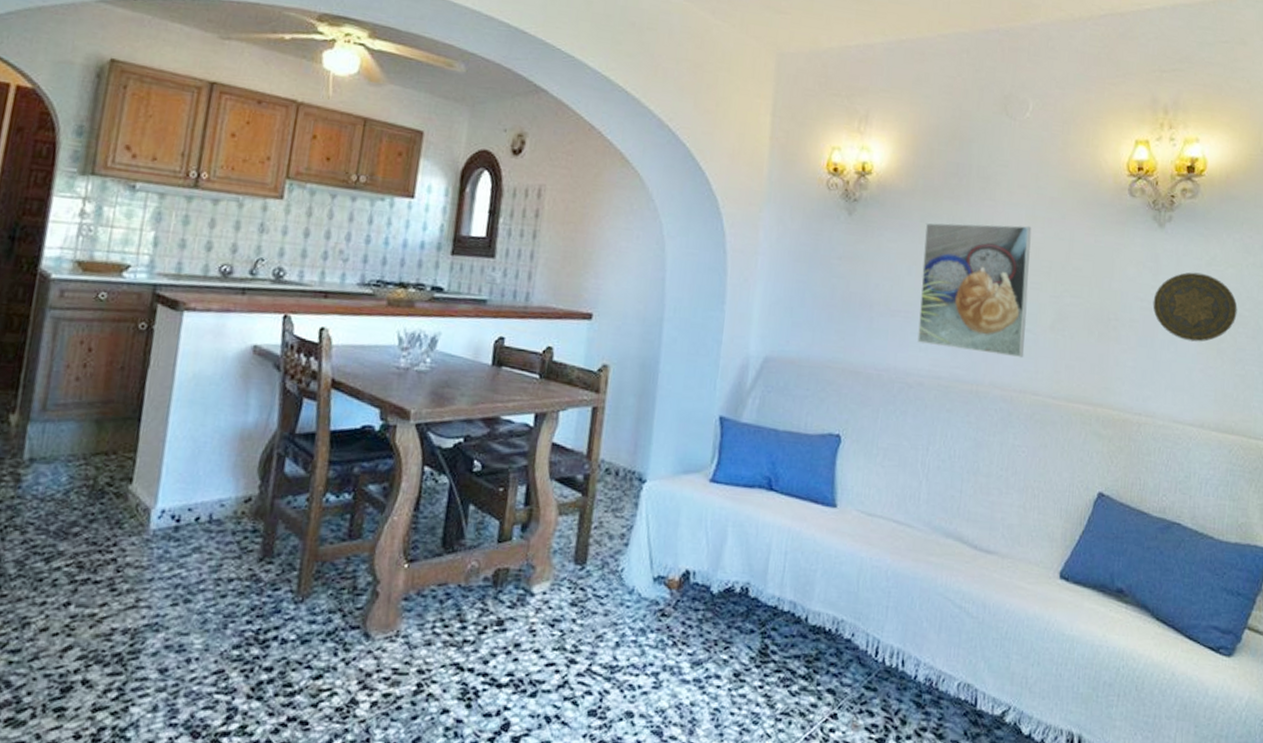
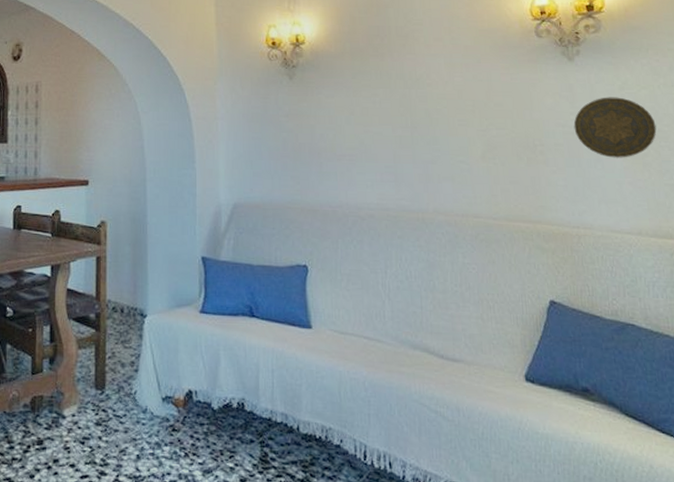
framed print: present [917,222,1032,358] -> none [357,72,462,187]

